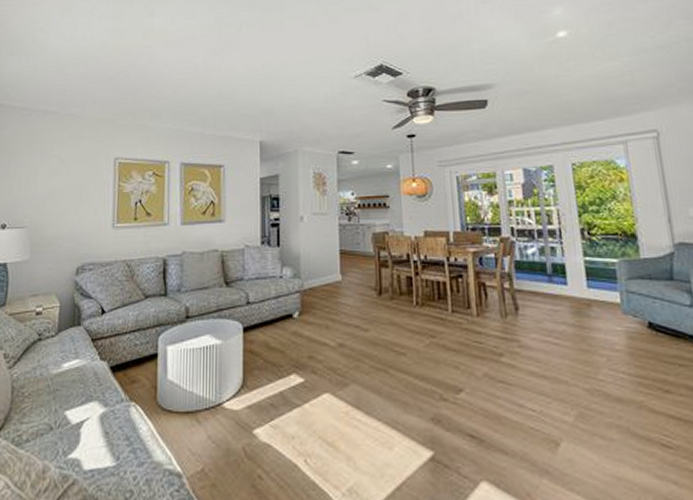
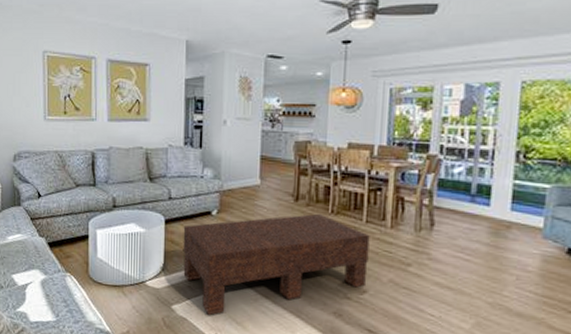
coffee table: none [263,306,460,437] -> present [182,213,370,315]

